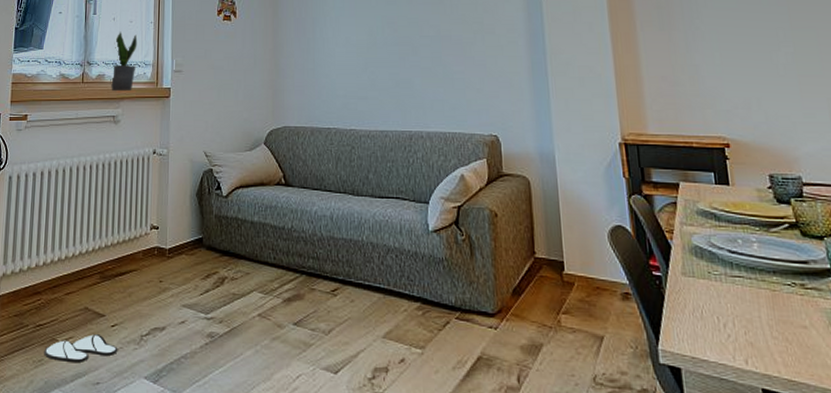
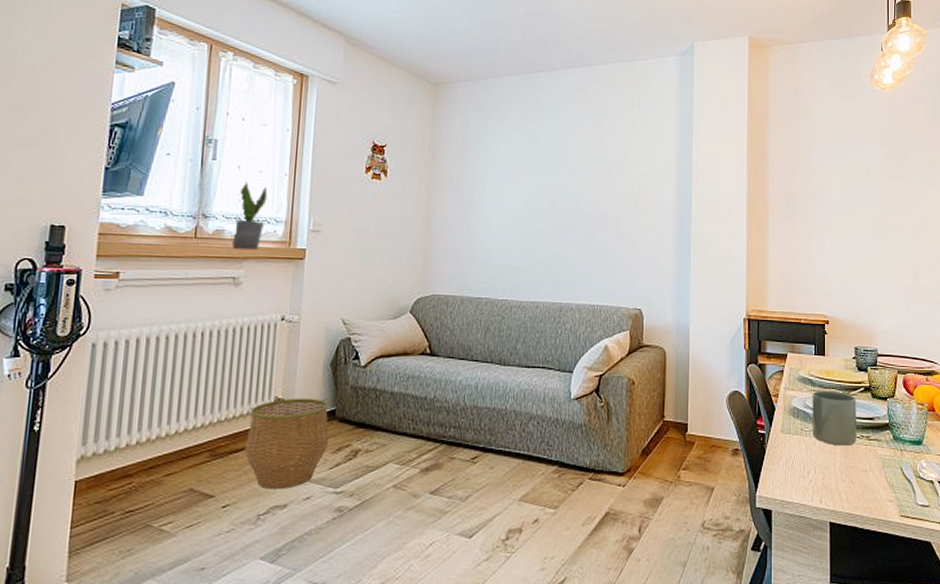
slippers: present [44,334,118,362] -> none [134,517,229,549]
basket: none [127,226,199,312] -> present [244,398,330,489]
mug: none [717,226,787,295] -> present [812,390,856,446]

